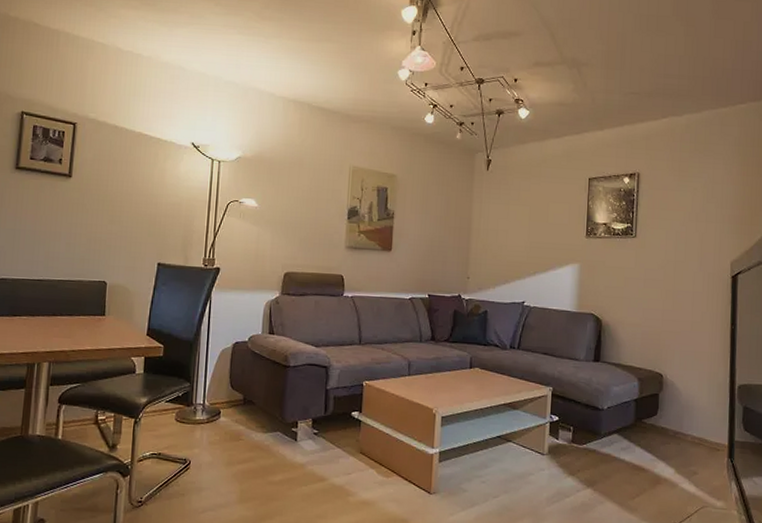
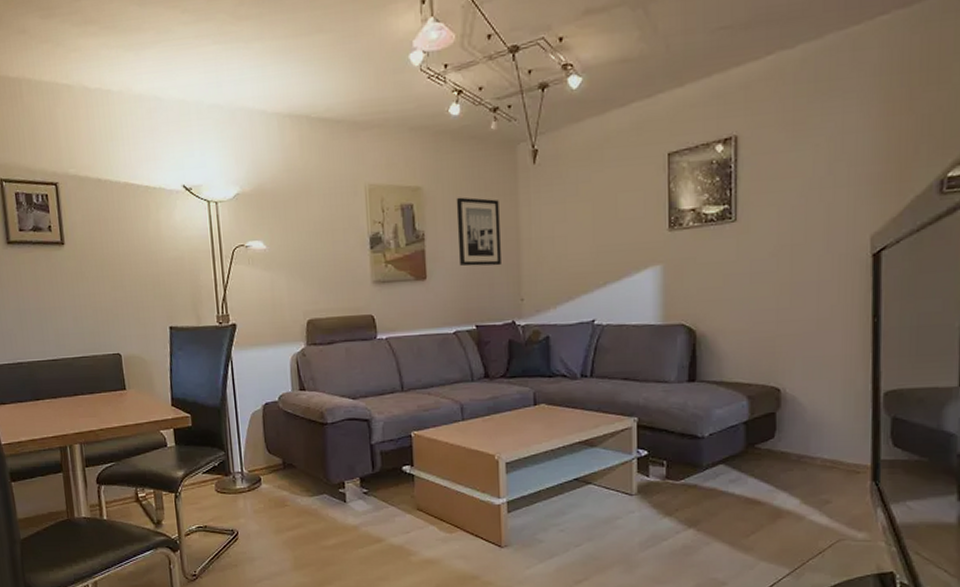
wall art: none [421,187,457,248] -> present [456,197,501,267]

